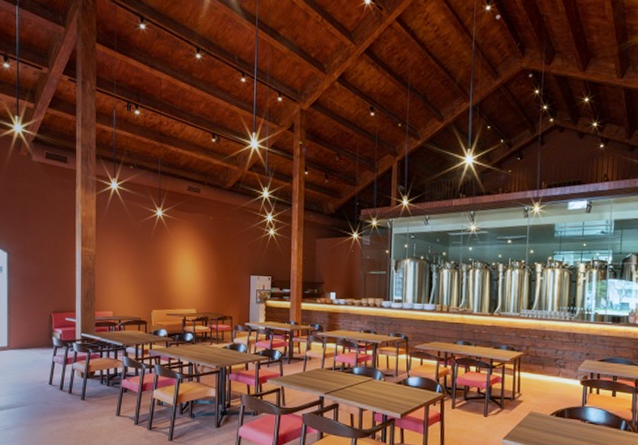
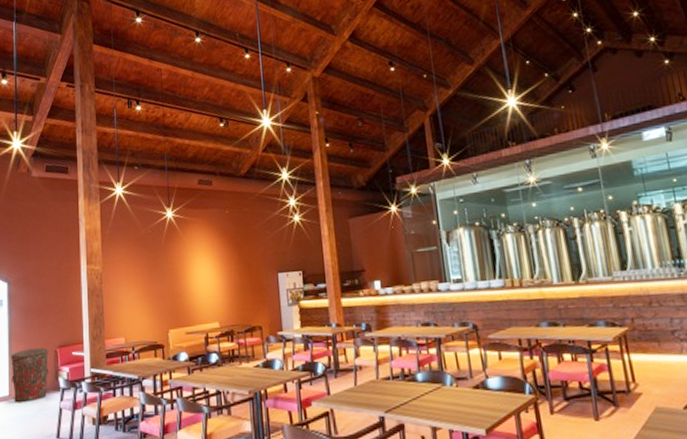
trash can: none [9,310,44,354] -> present [11,347,49,403]

